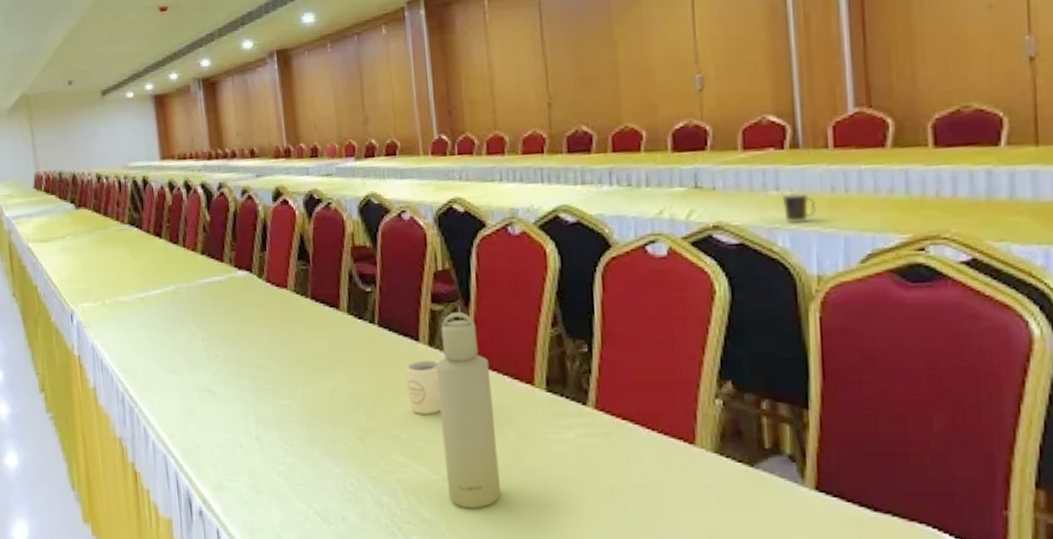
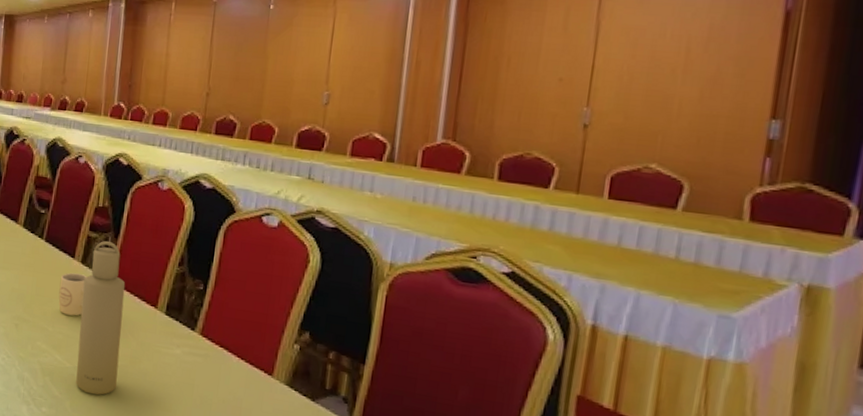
mug: present [782,191,816,225] -> none [373,196,399,221]

